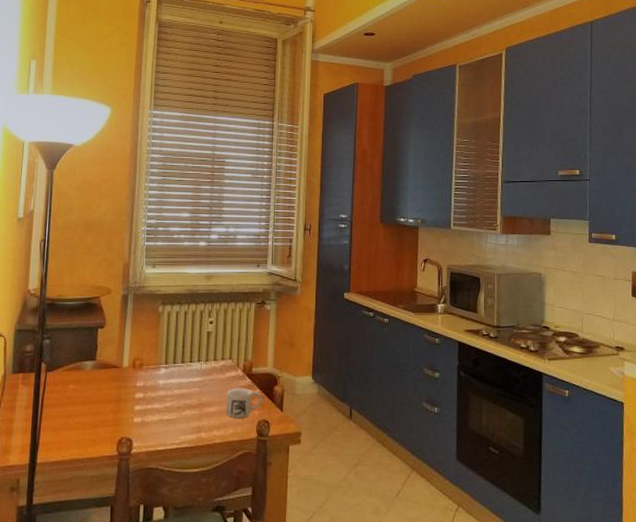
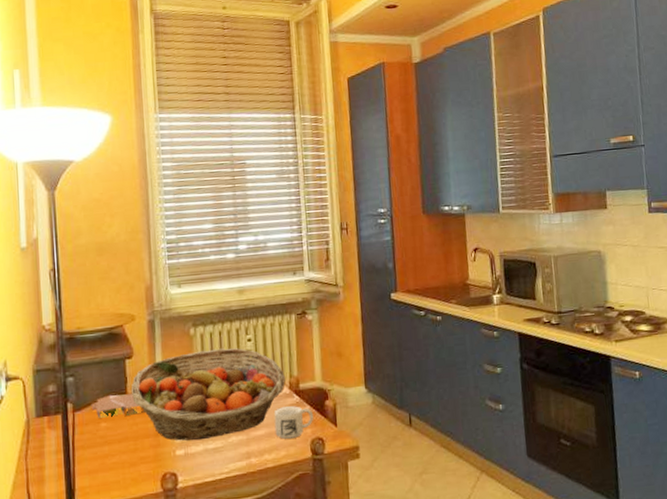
architectural model: none [62,359,110,380] -> present [91,394,145,418]
fruit basket: none [99,327,240,411] -> present [131,348,286,441]

